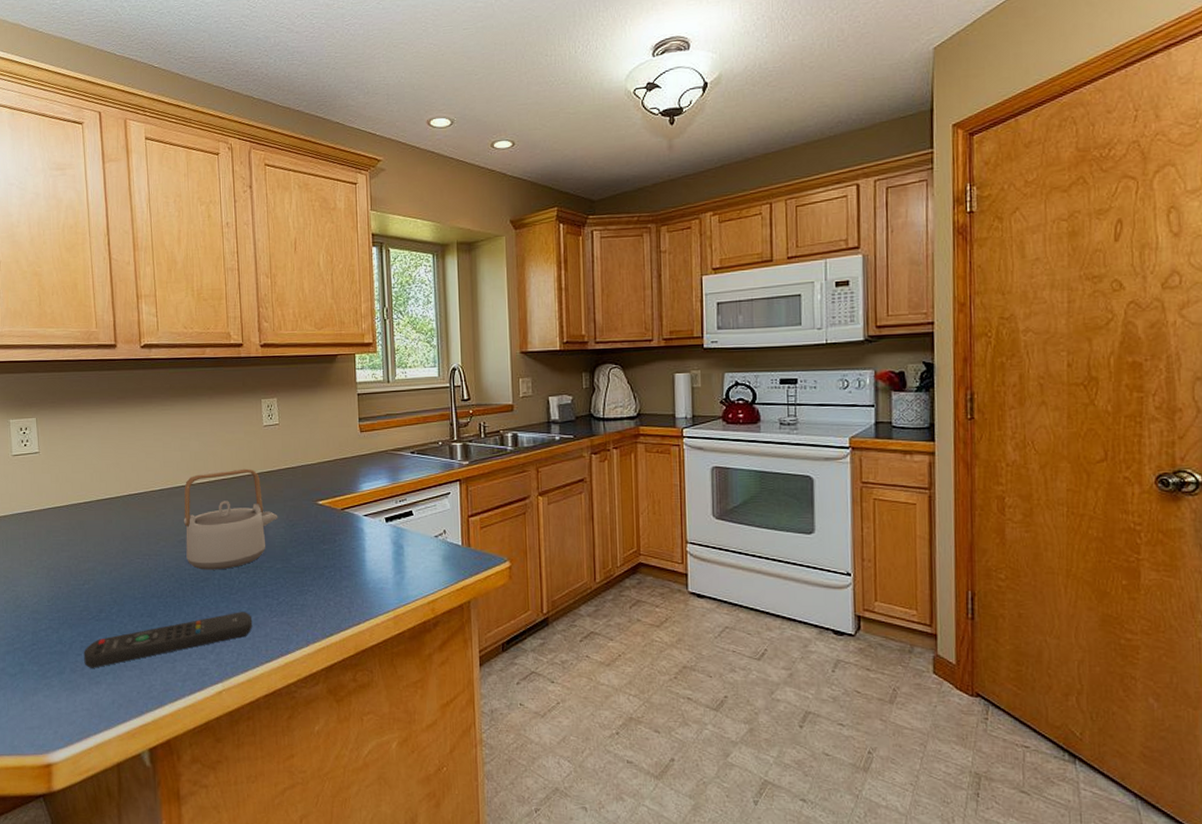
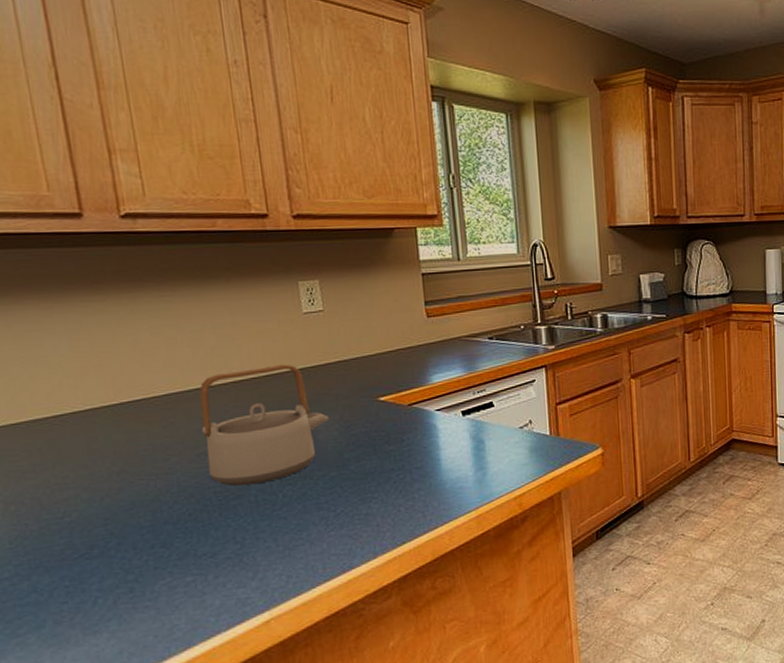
remote control: present [84,612,253,668] -> none [71,529,305,617]

